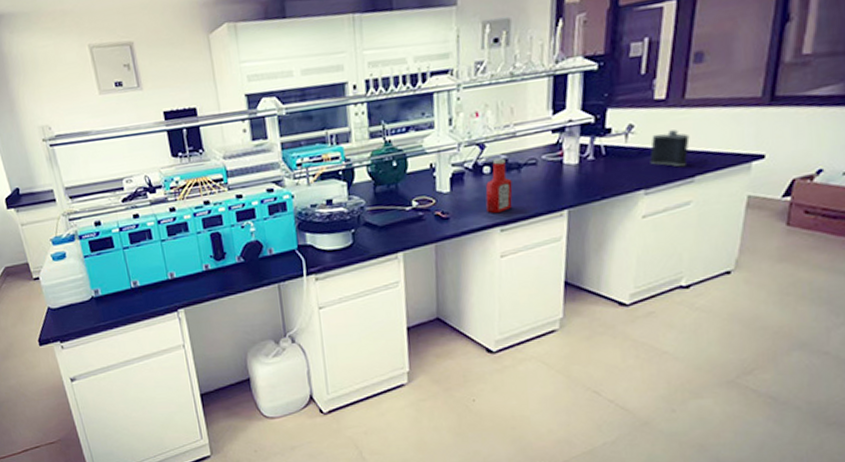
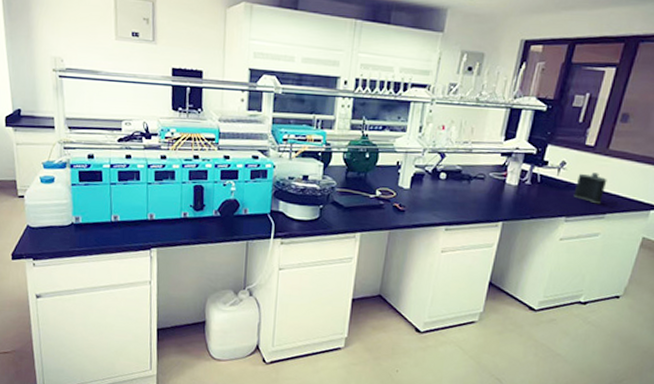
ketchup bottle: present [485,158,513,213] -> none [437,168,462,214]

